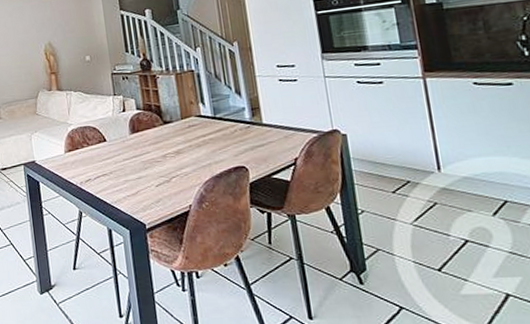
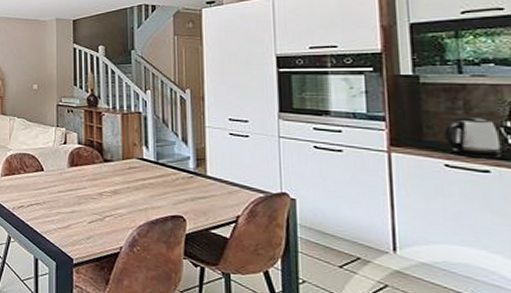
kettle: none [469,35,521,74] -> present [444,117,502,160]

